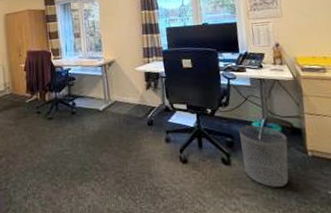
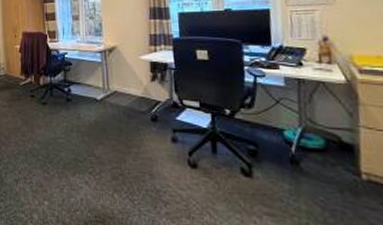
waste bin: present [239,125,289,187] -> none [266,133,333,212]

